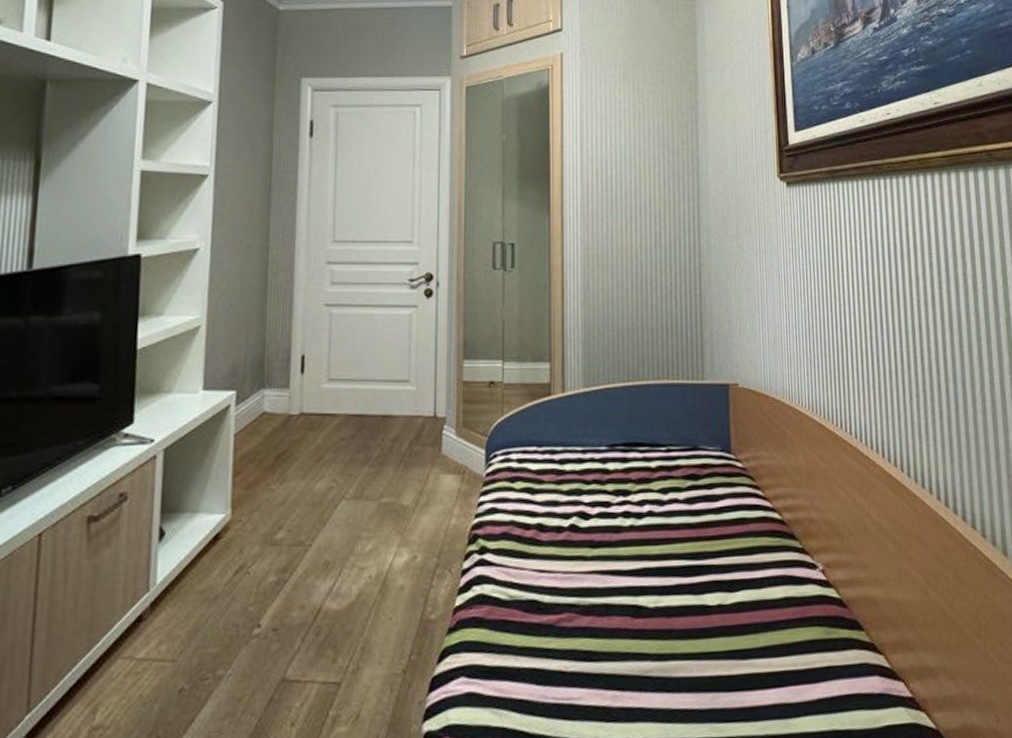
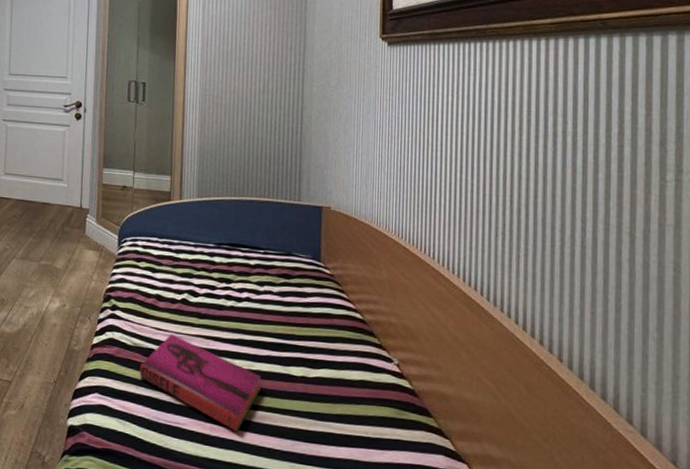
hardback book: none [518,575,672,697] -> present [139,334,262,433]

